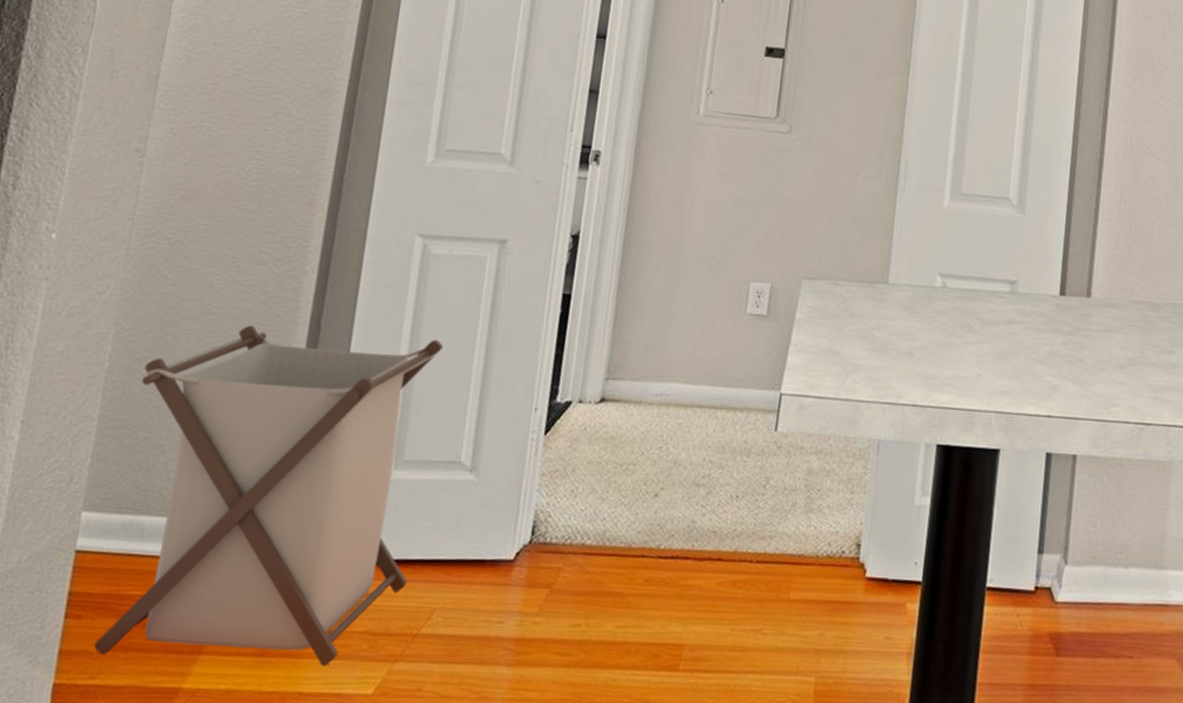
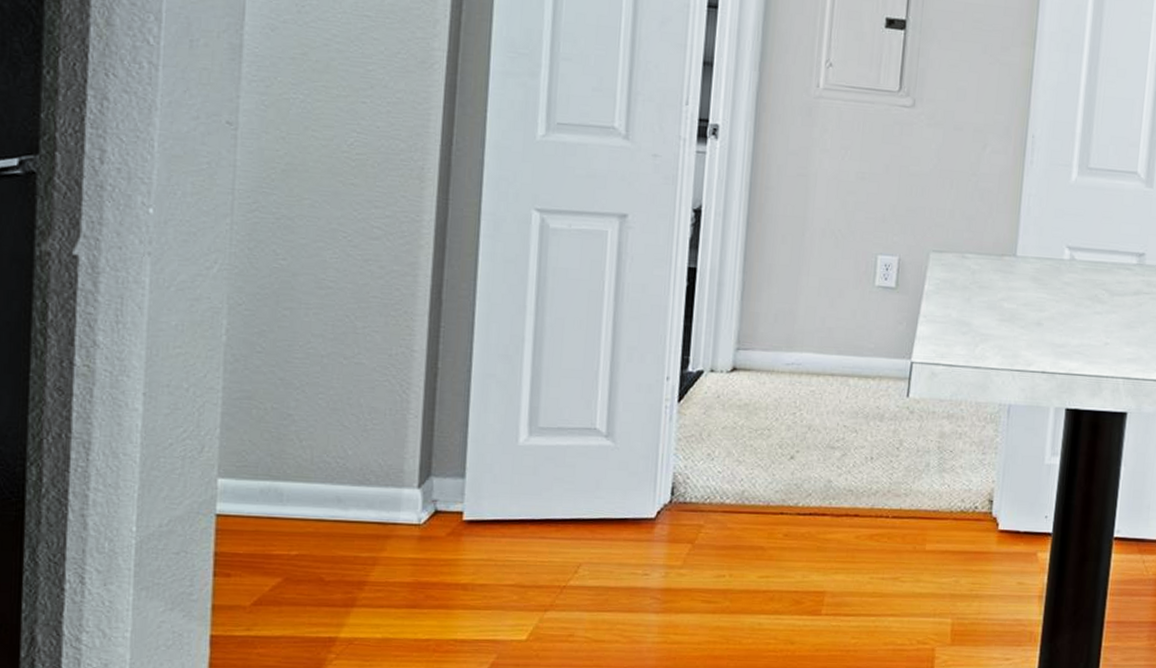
laundry basket: present [93,325,443,665] -> none [246,299,569,615]

